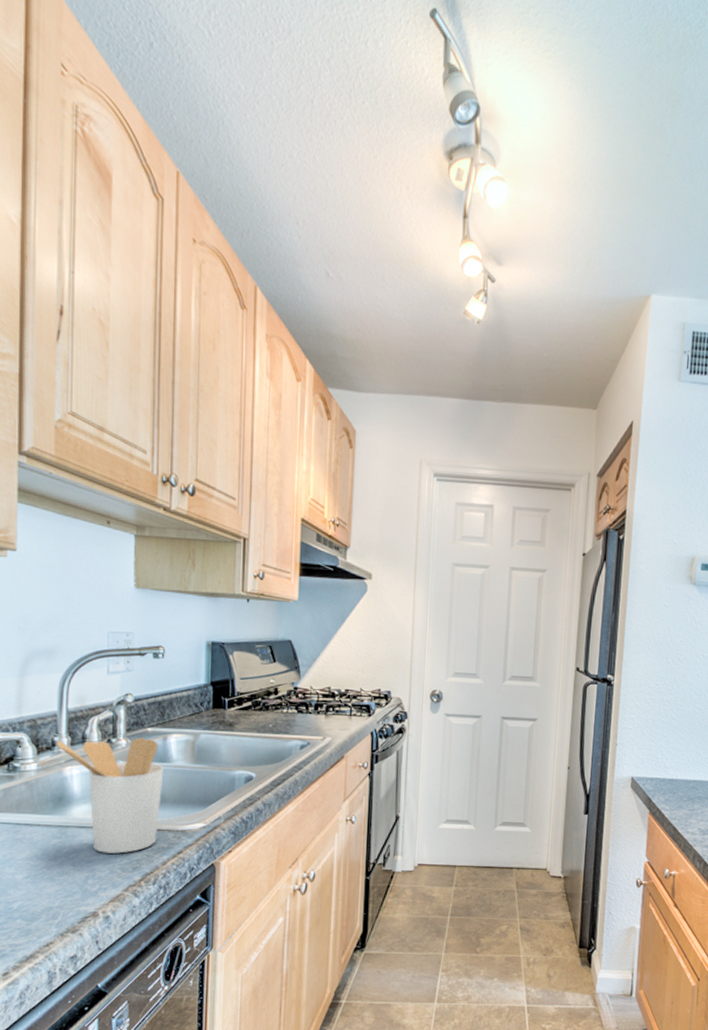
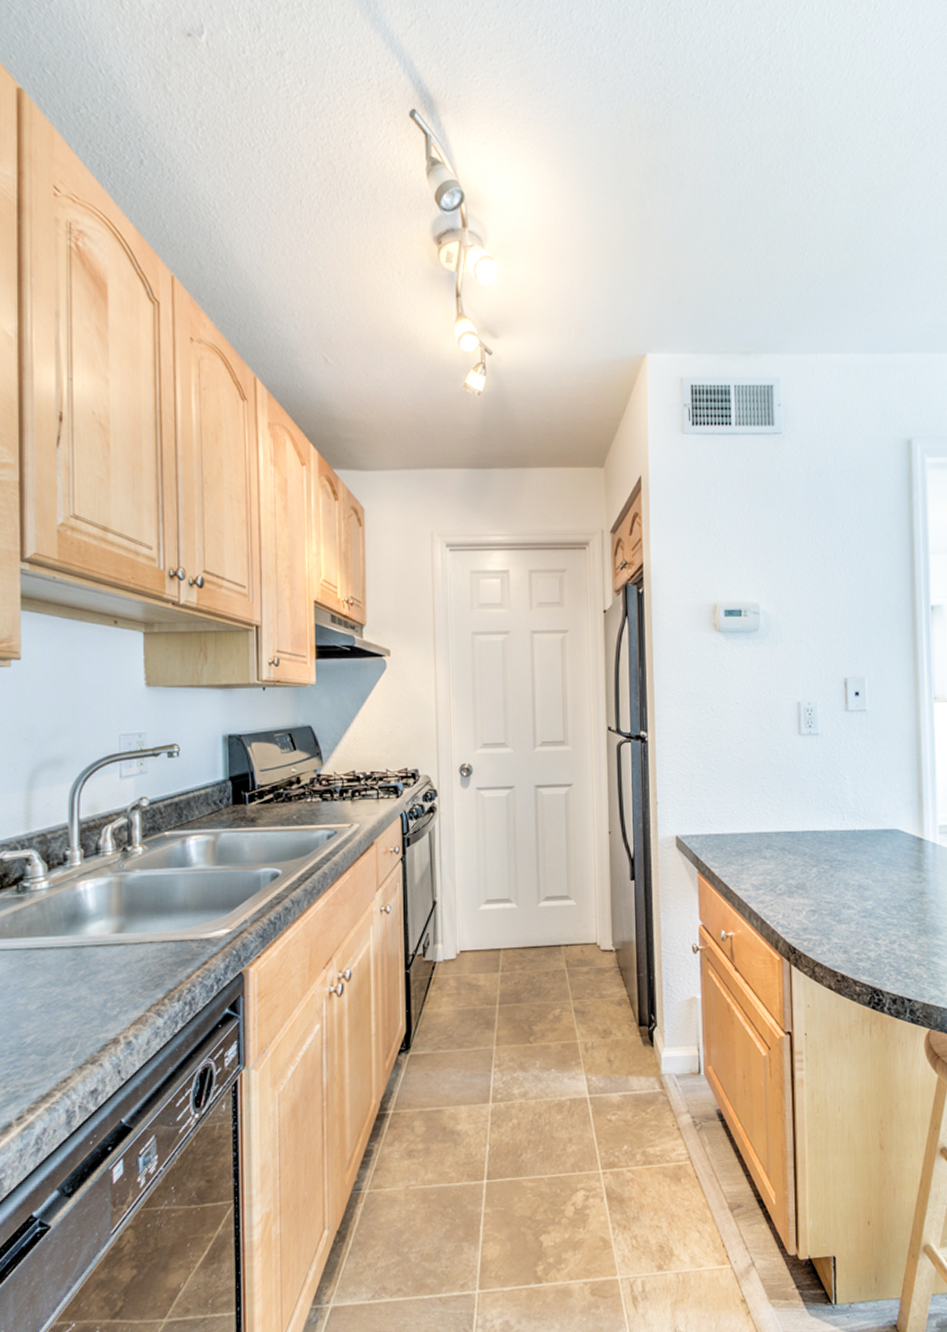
utensil holder: present [56,737,164,854] -> none [68,842,184,972]

